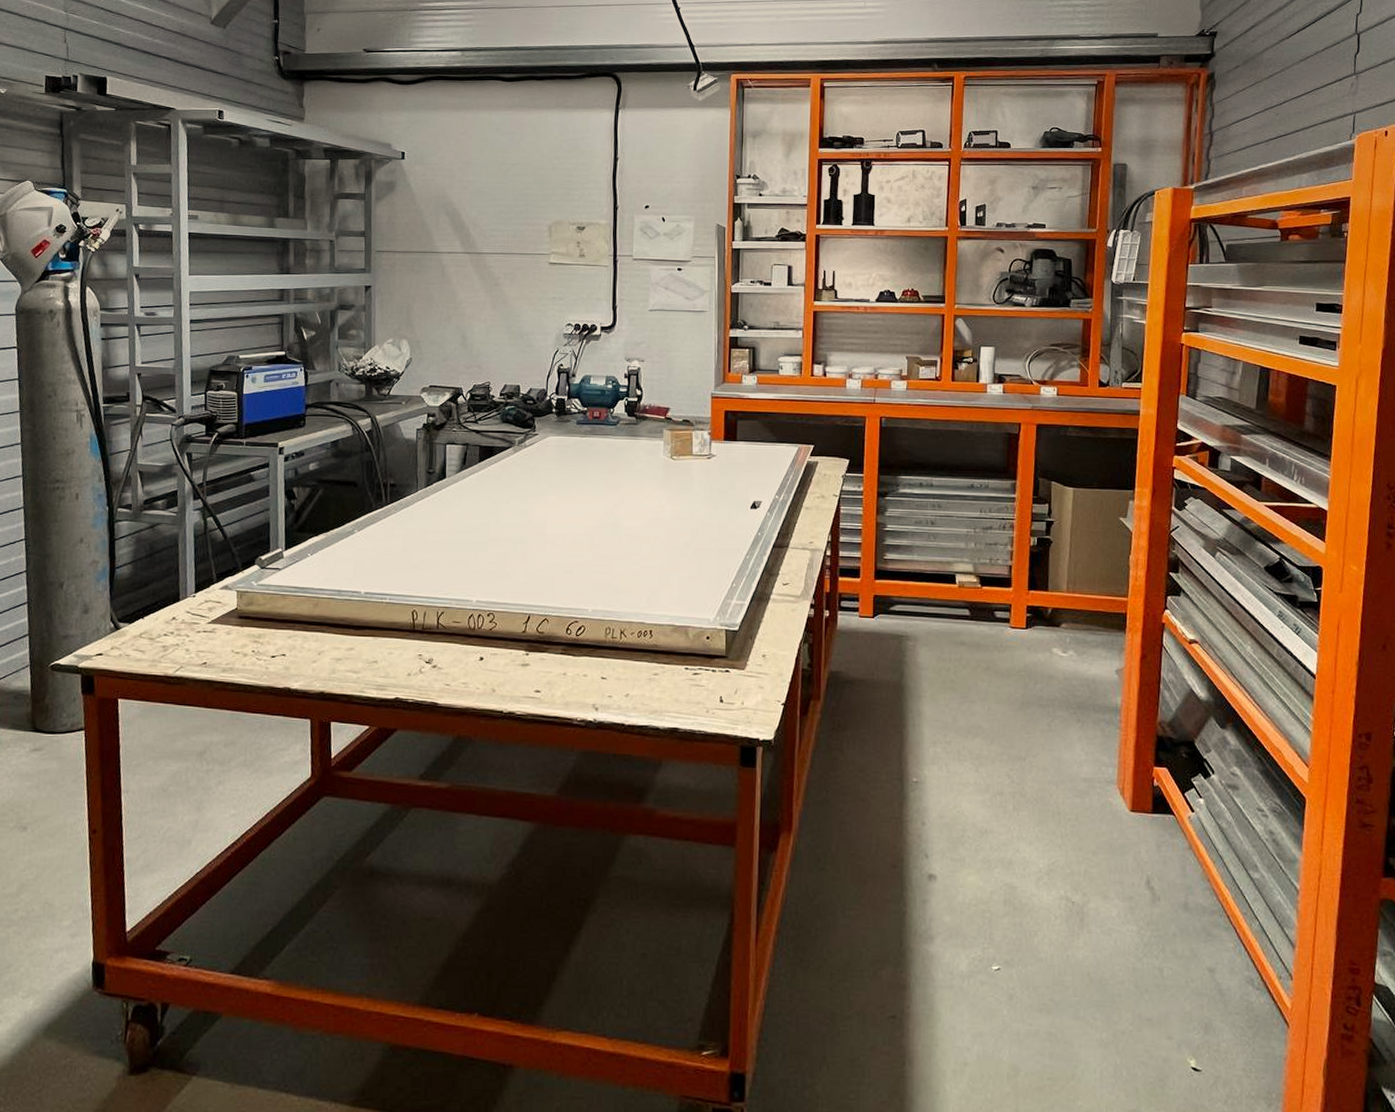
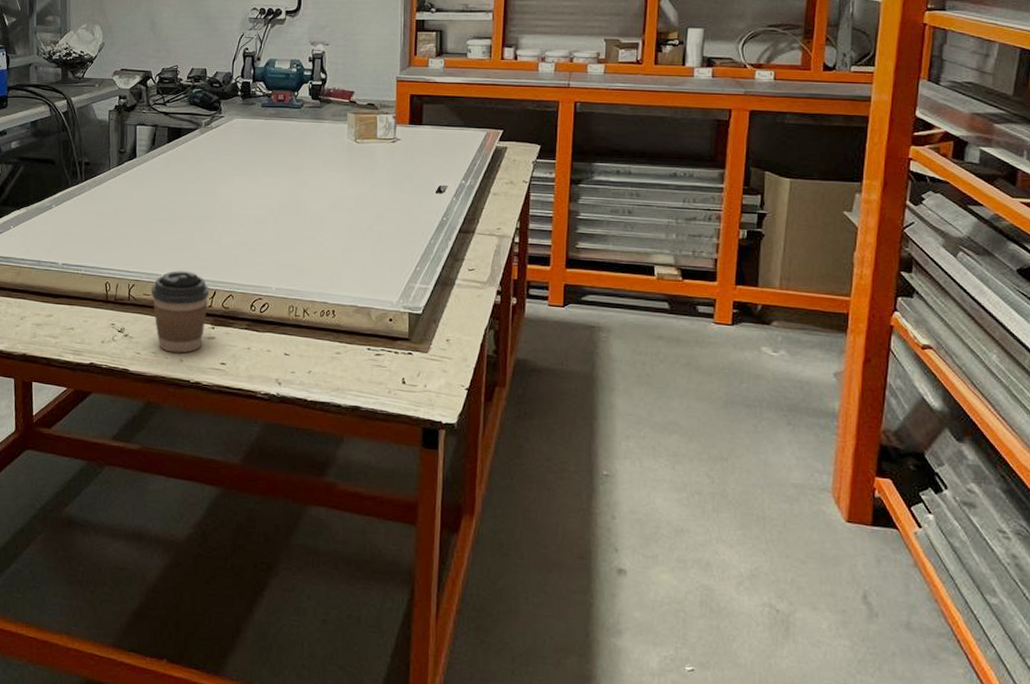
coffee cup: none [461,596,524,682] -> present [151,271,210,353]

